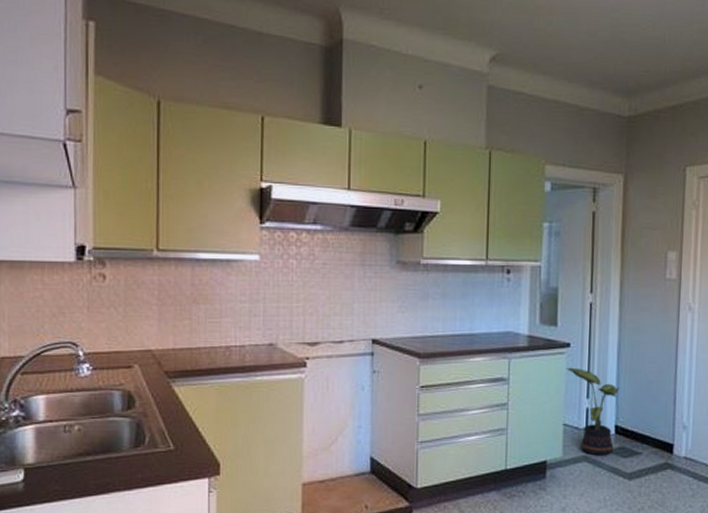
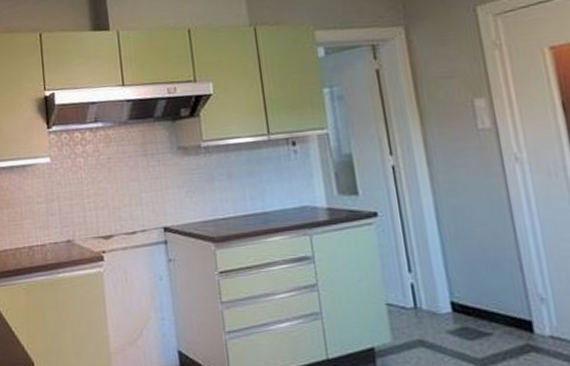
potted plant: present [566,367,620,456] -> none [377,238,455,339]

